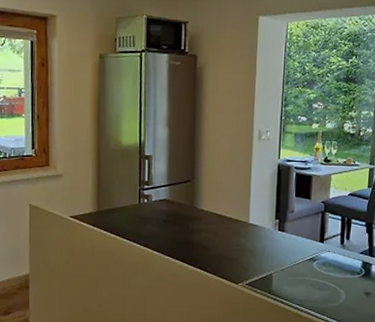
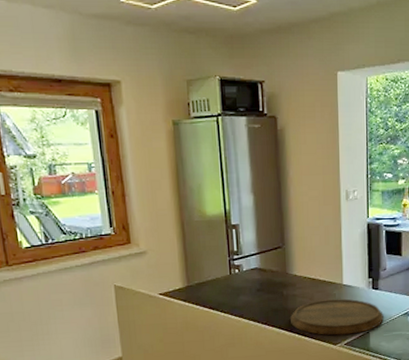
cutting board: none [194,237,288,275] -> present [291,298,384,336]

